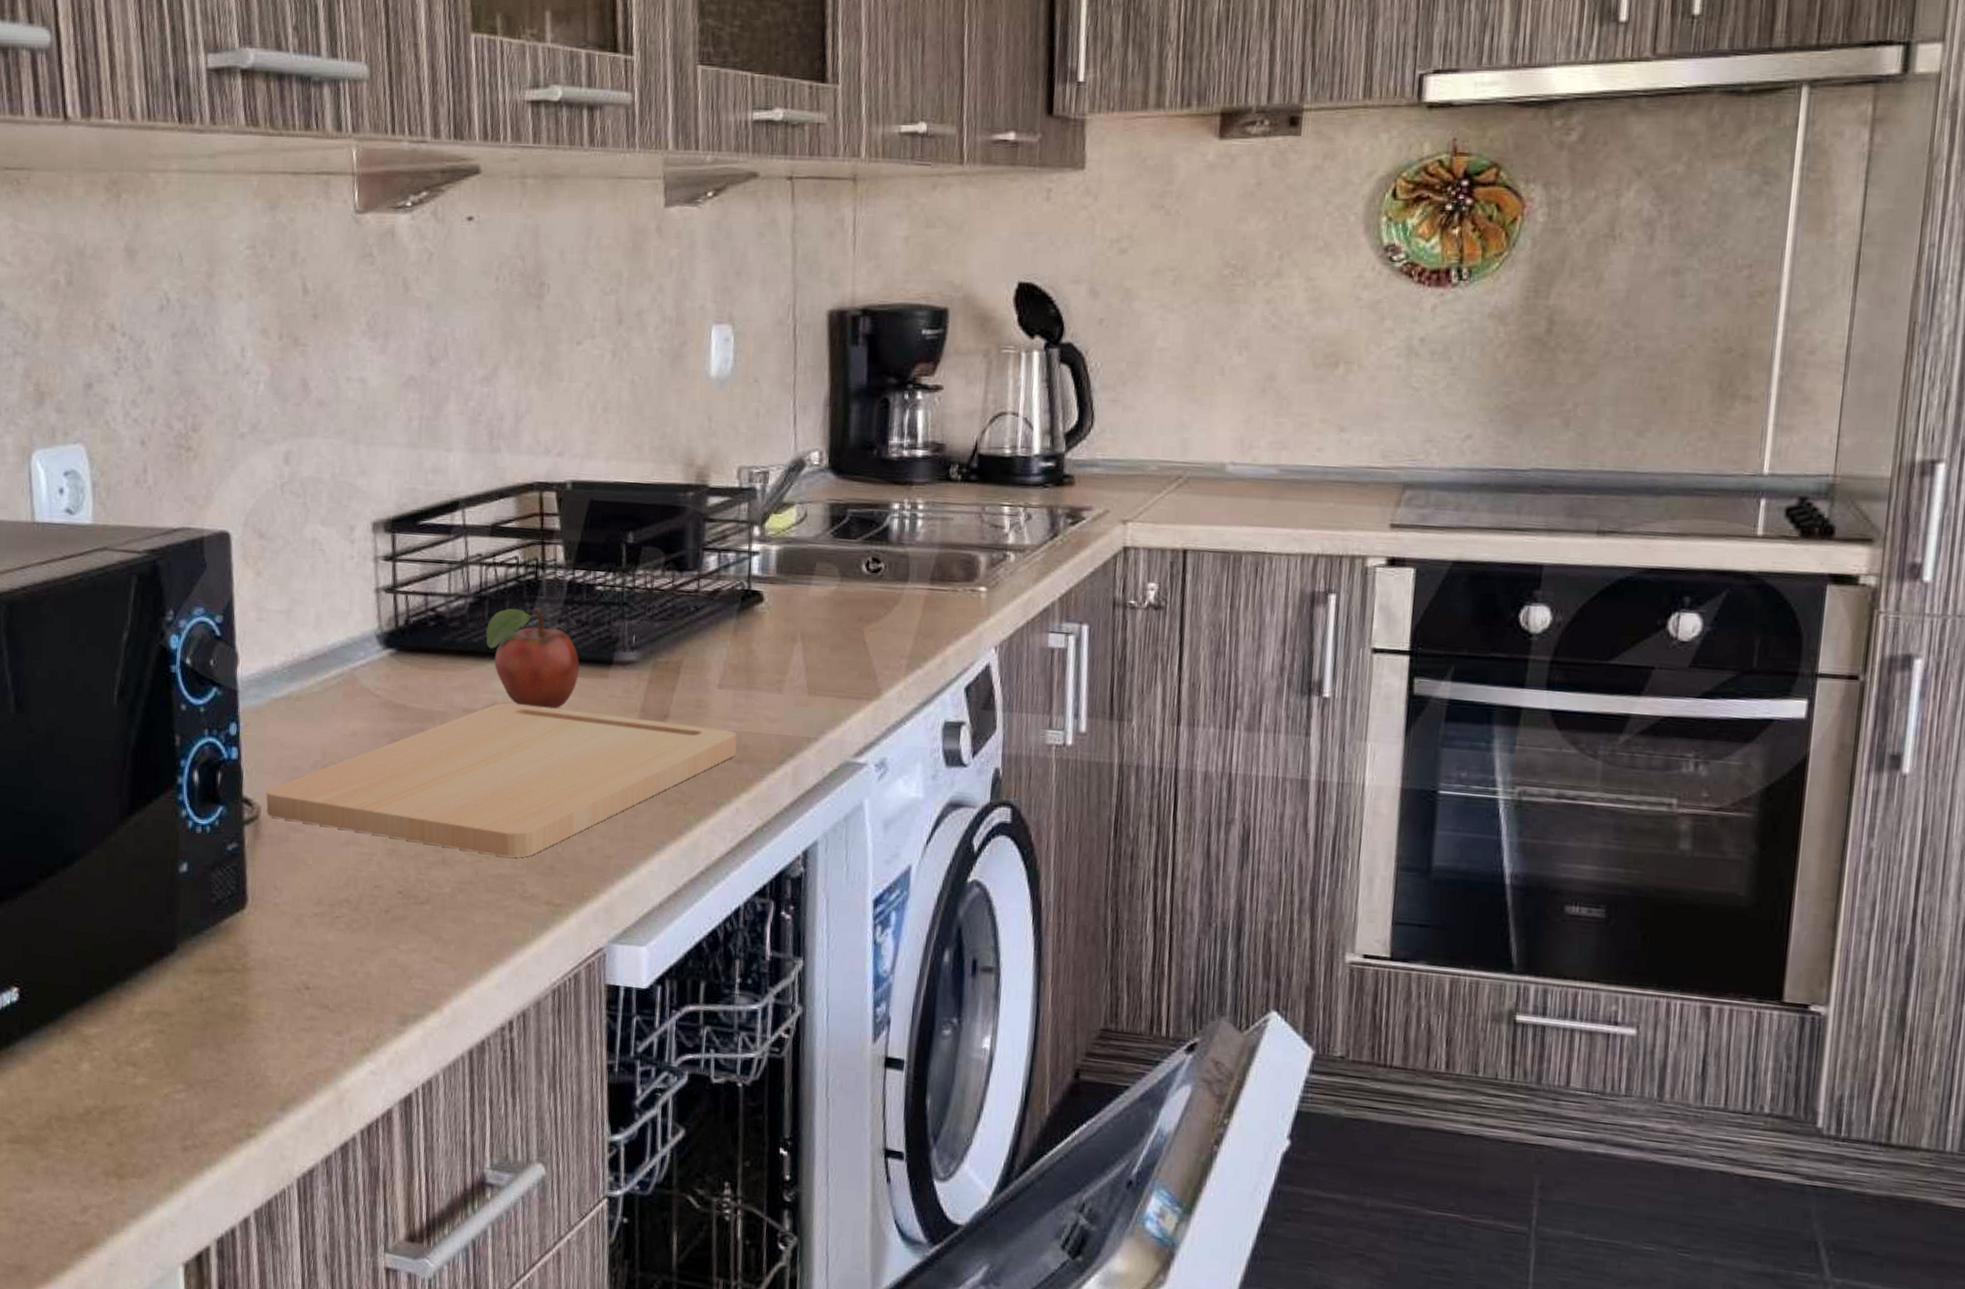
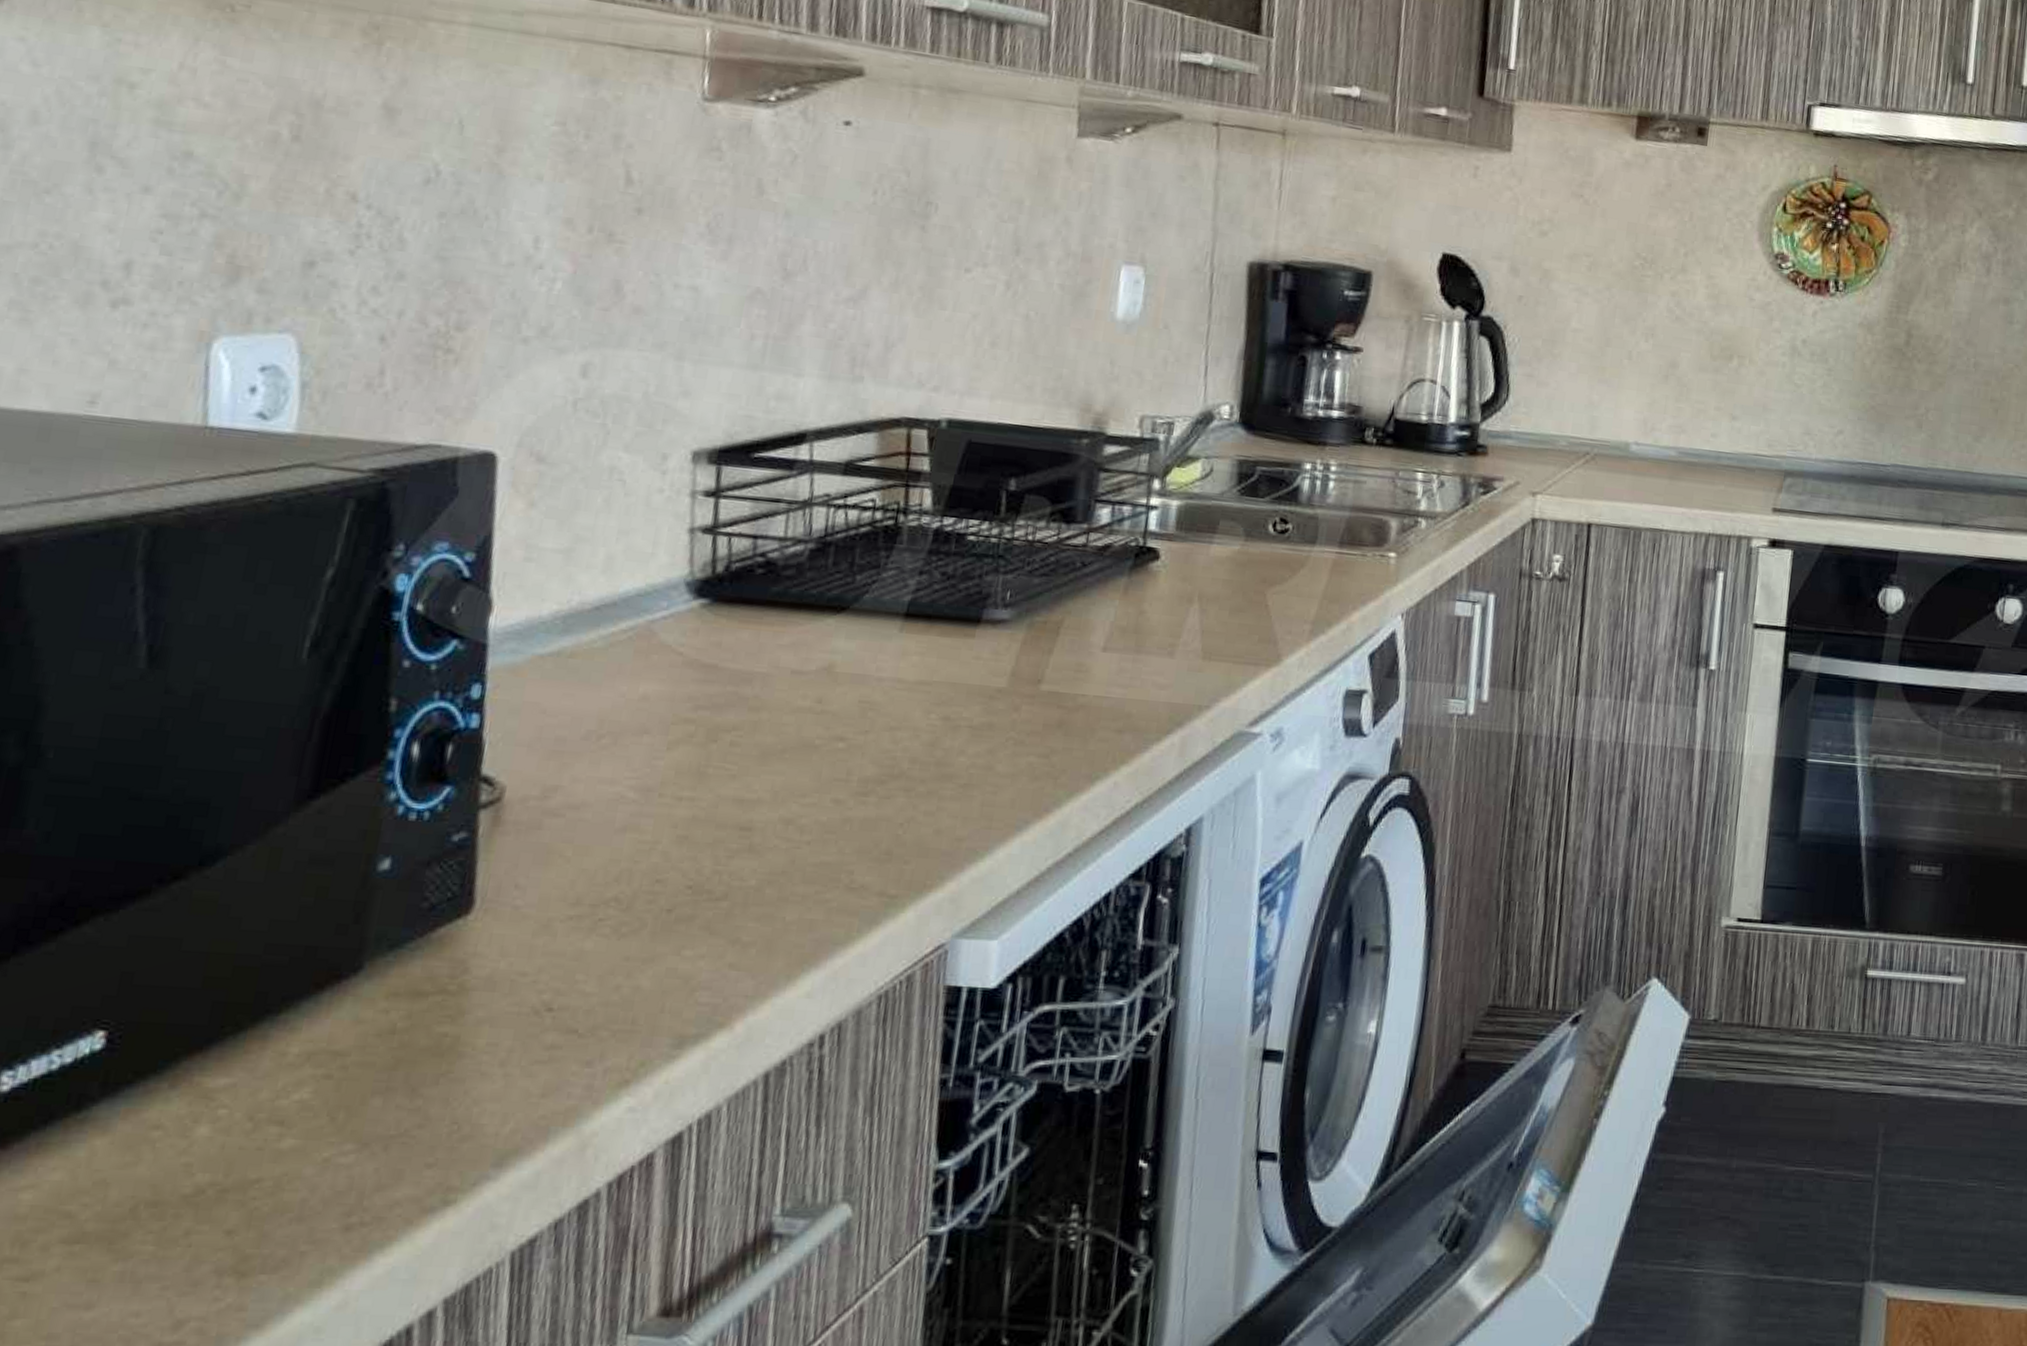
cutting board: present [266,703,737,858] -> none [514,664,1121,843]
fruit: present [486,608,580,709] -> none [827,557,942,671]

